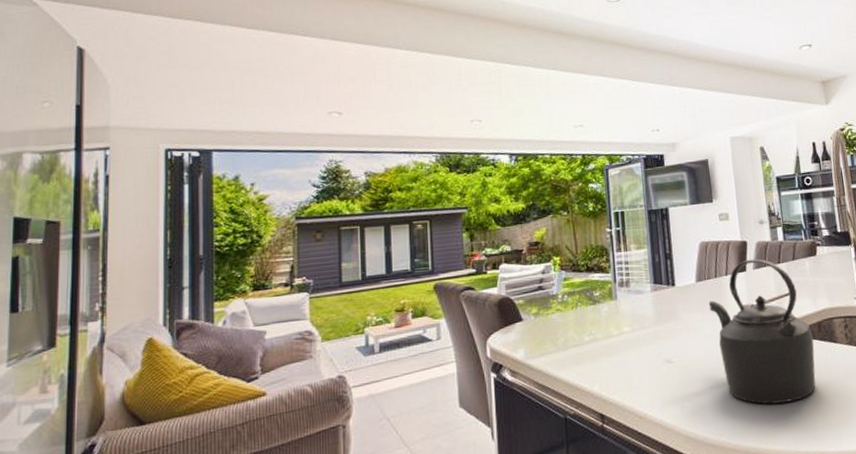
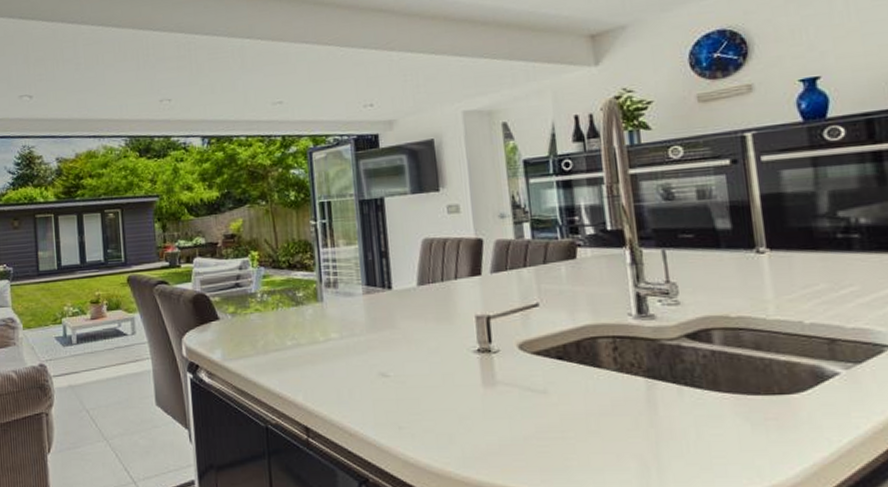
kettle: present [708,259,816,405] -> none [432,260,571,435]

